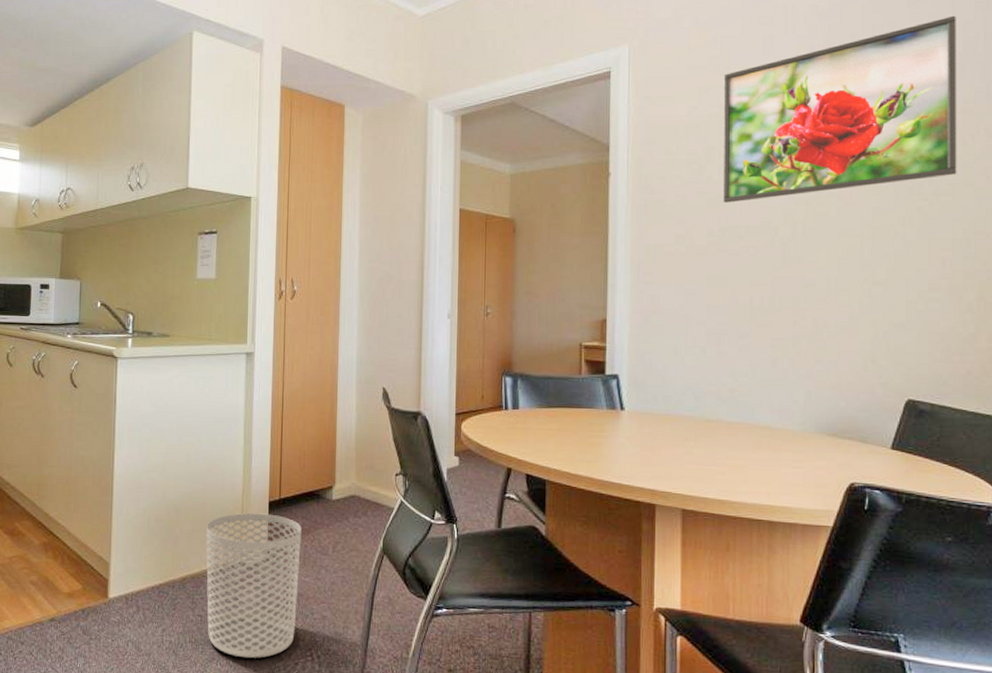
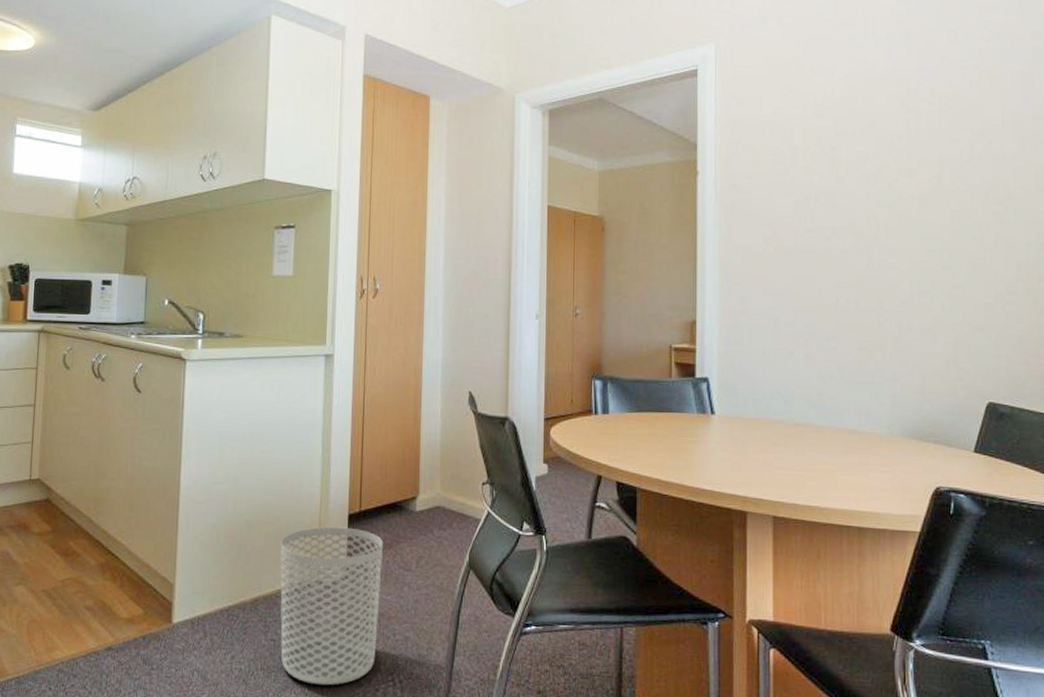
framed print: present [722,15,957,203] -> none [807,25,1029,204]

